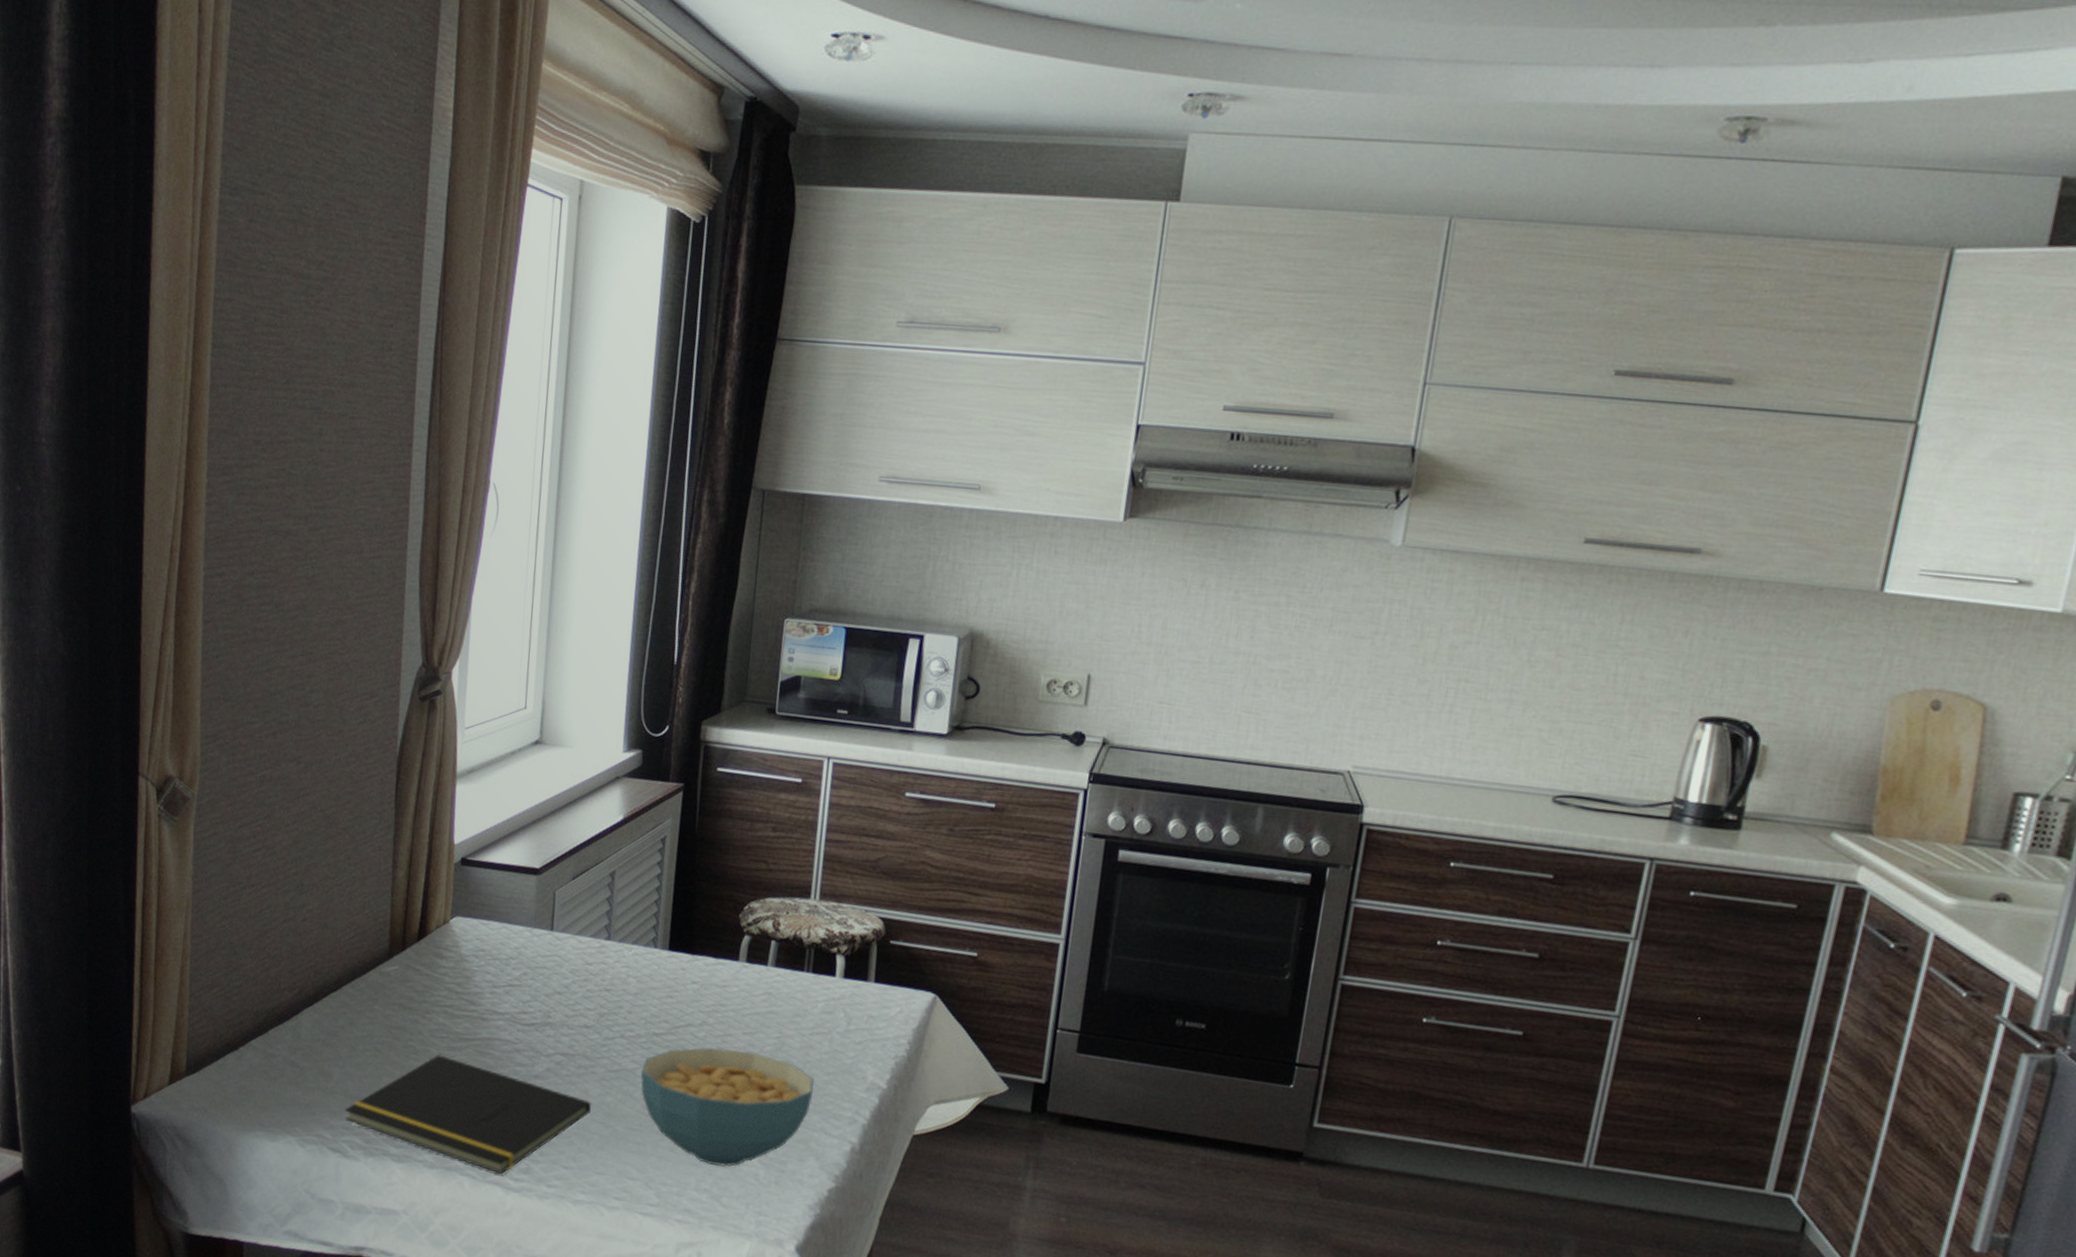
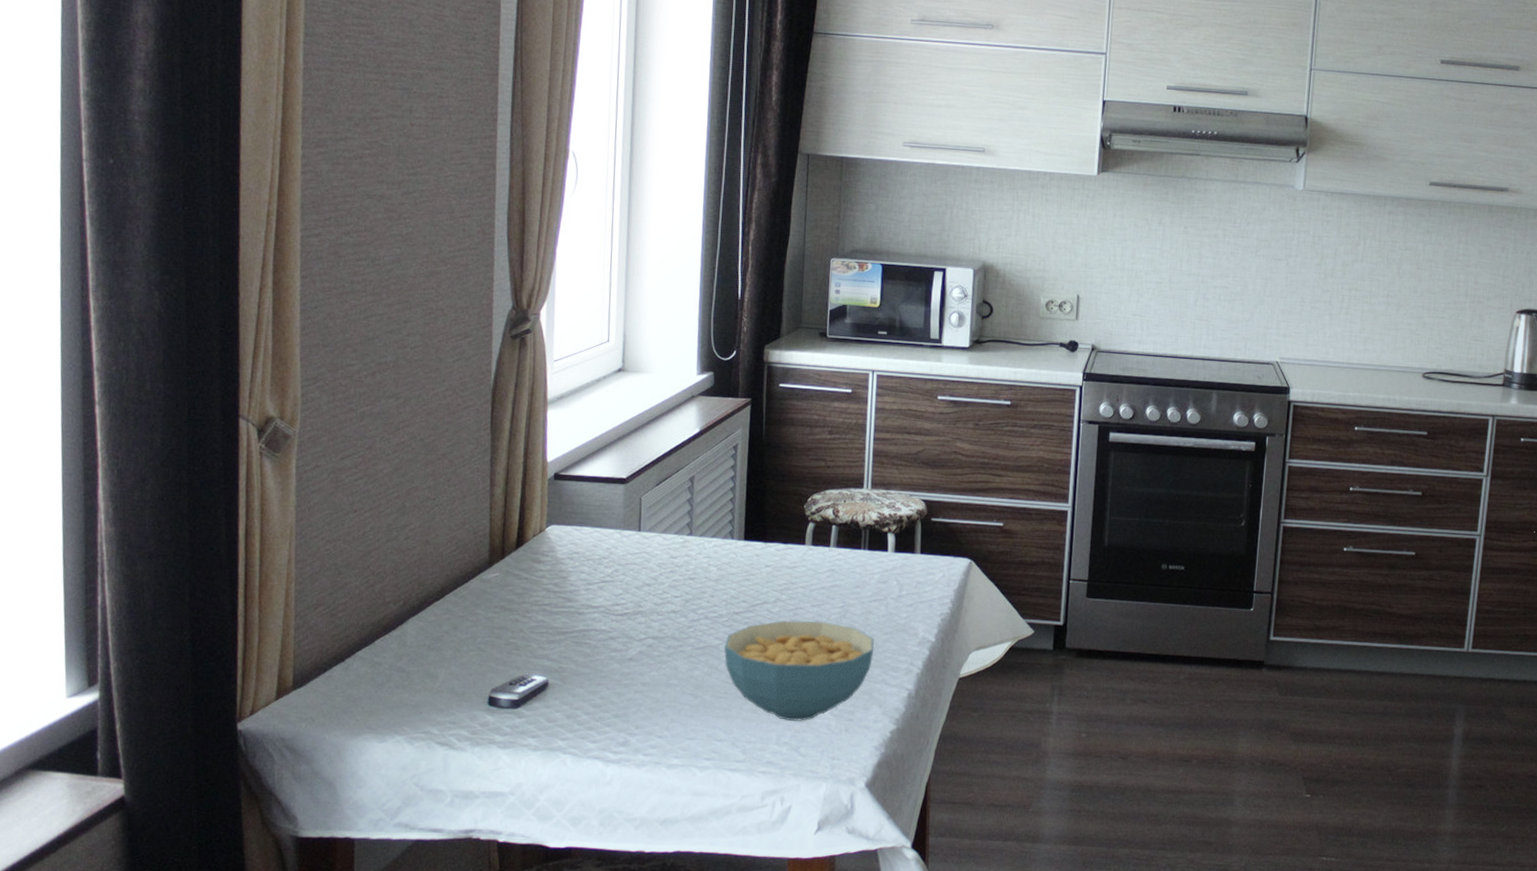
notepad: present [344,1055,592,1174] -> none [451,648,682,750]

